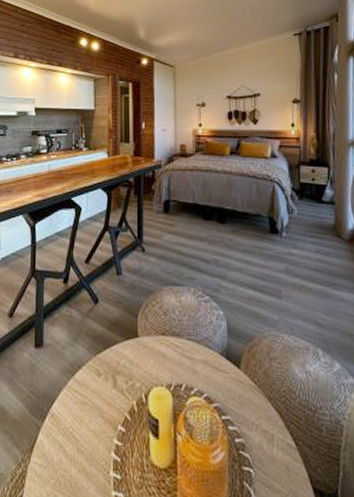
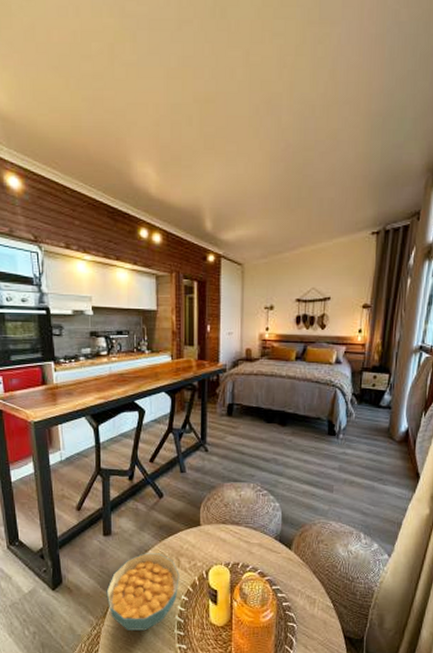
cereal bowl: none [34,369,116,471] -> present [106,553,180,631]

